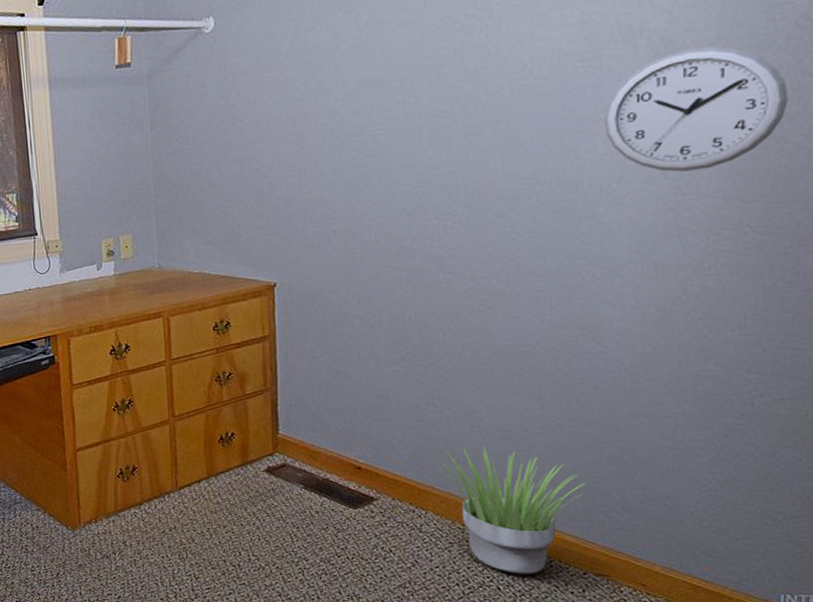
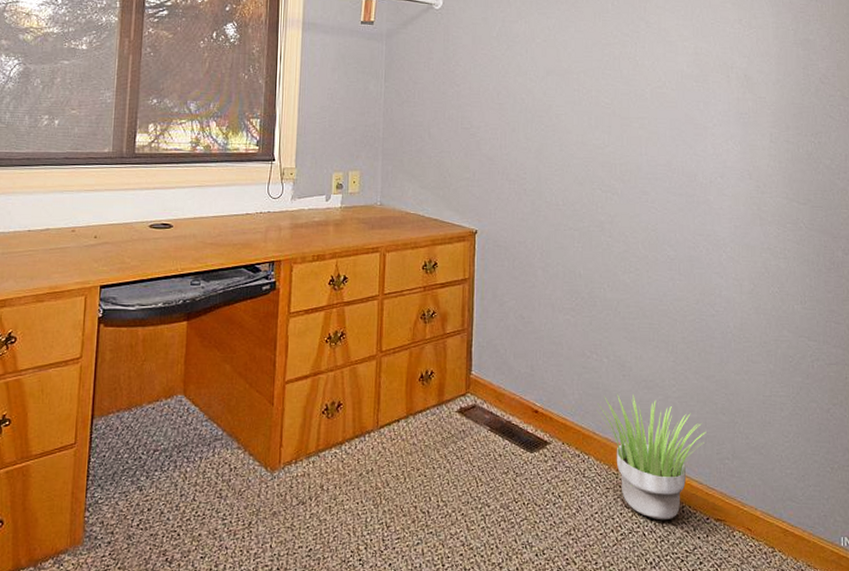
wall clock: present [604,46,789,172] -> none [711,86,820,176]

